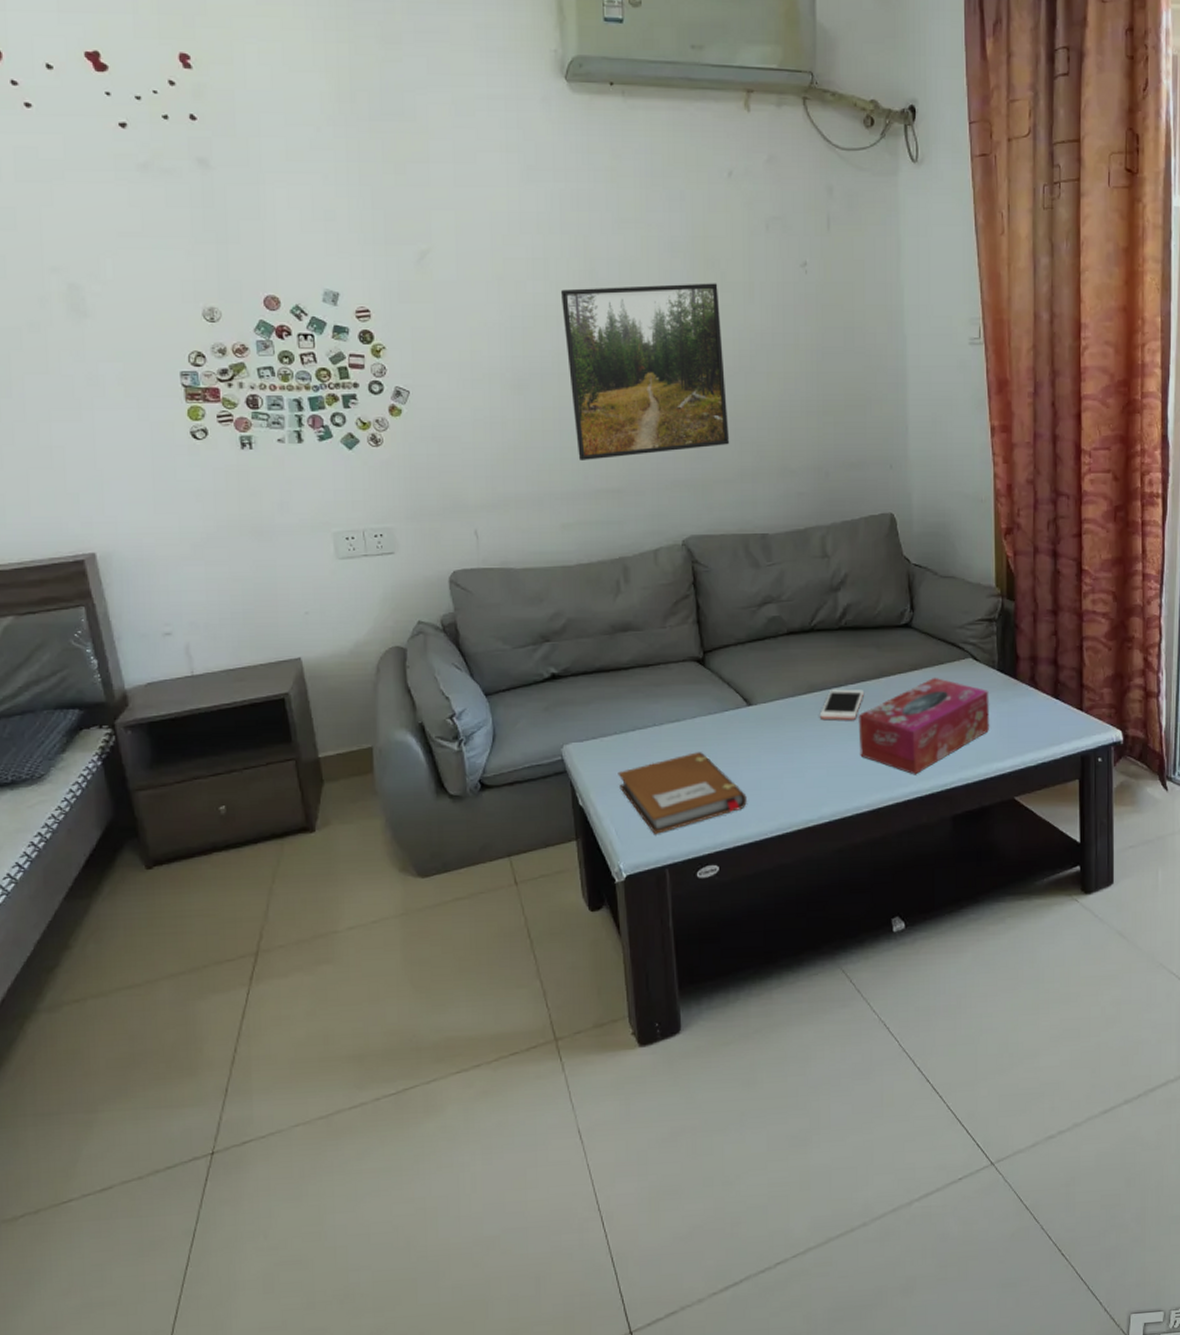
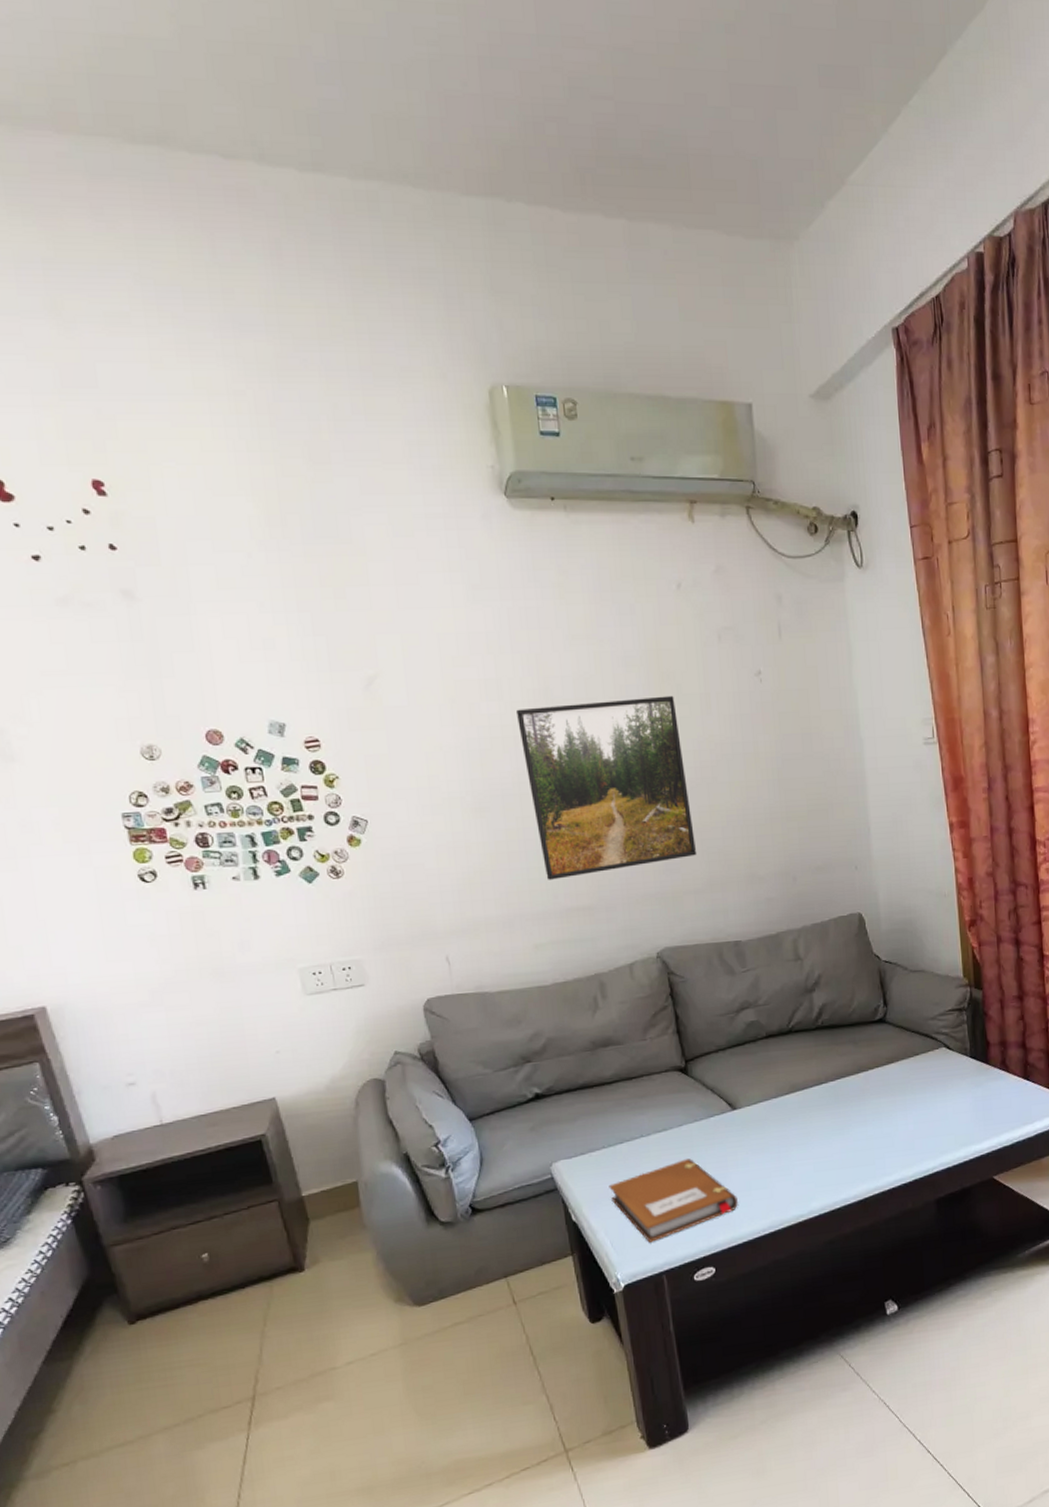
cell phone: present [819,689,864,721] -> none [802,1086,844,1119]
tissue box: present [858,678,989,775] -> none [840,1069,965,1164]

